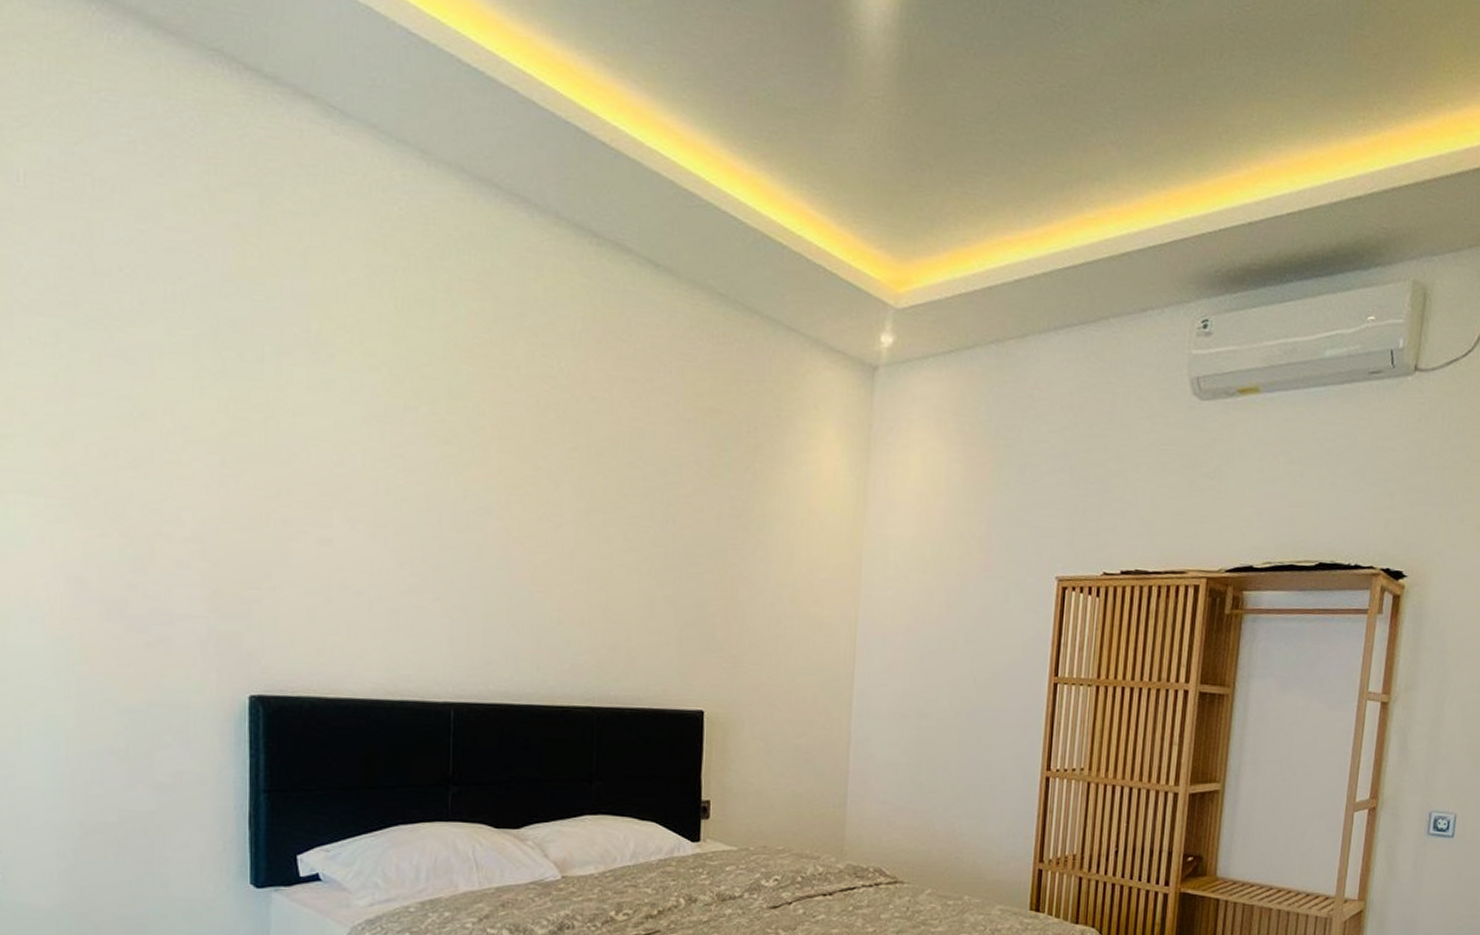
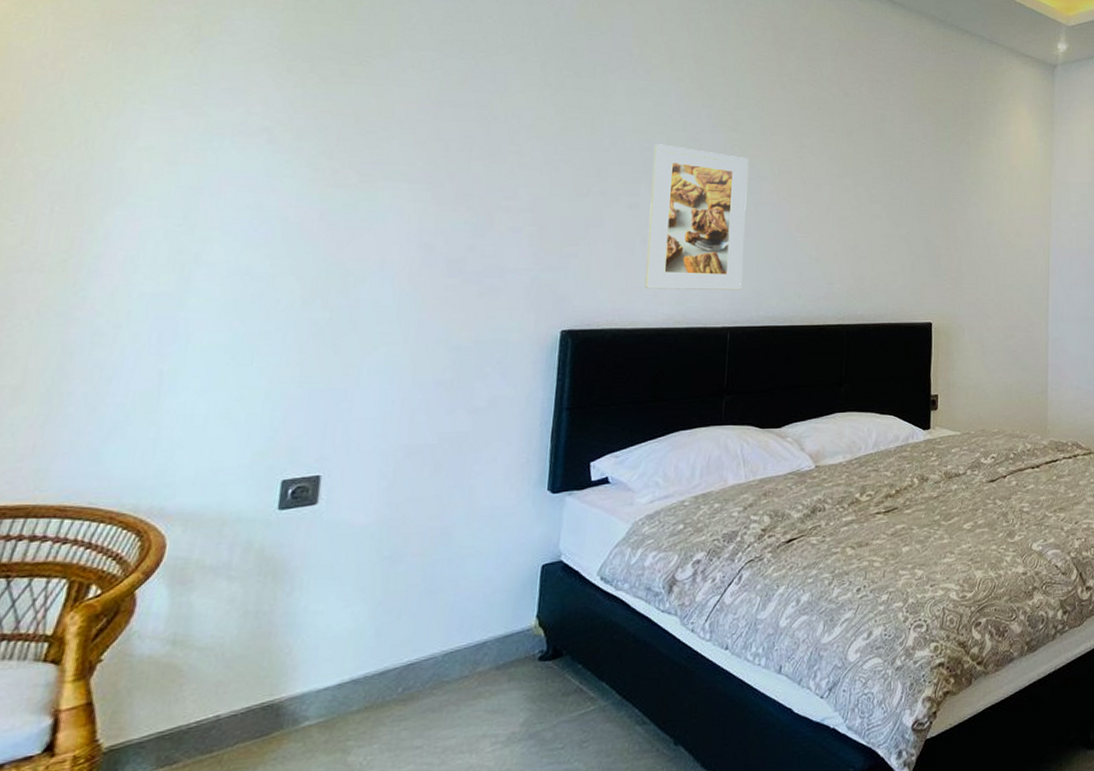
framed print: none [345,458,469,656] -> present [645,144,749,290]

